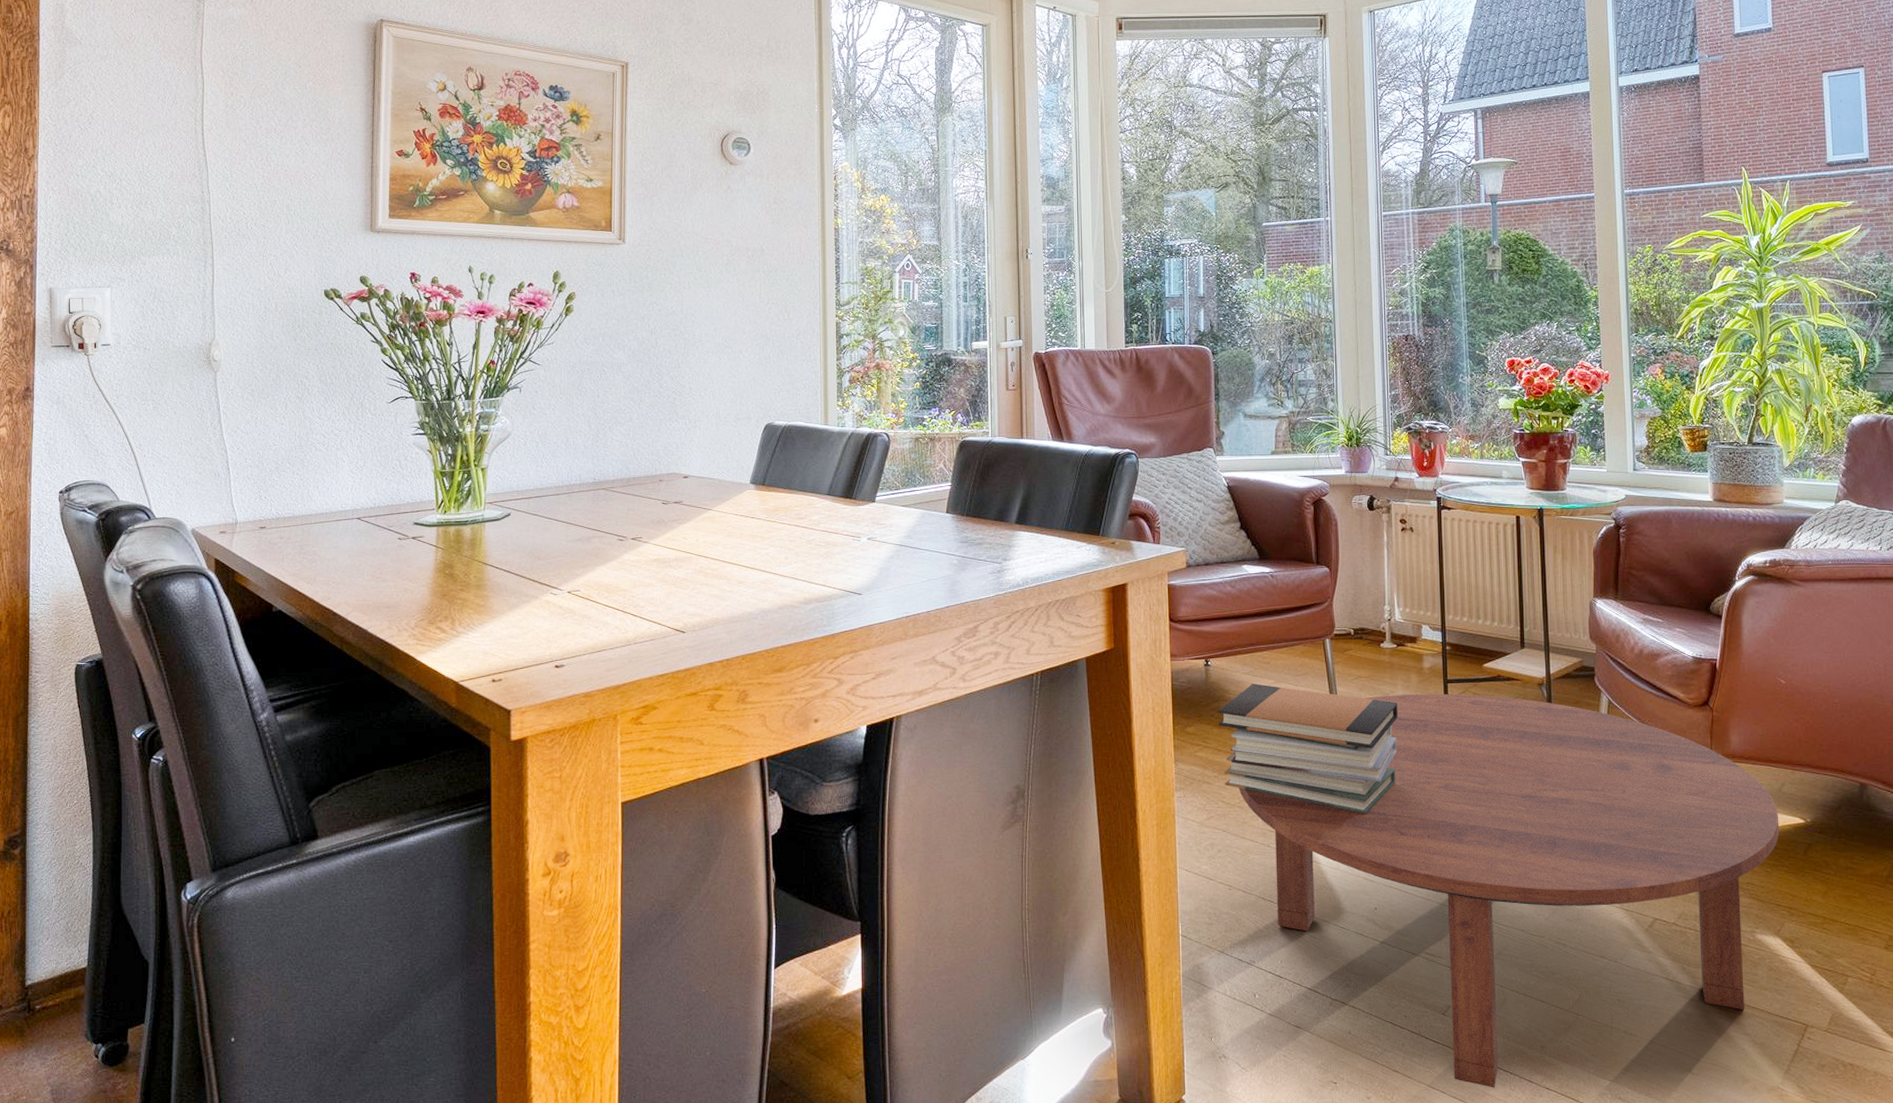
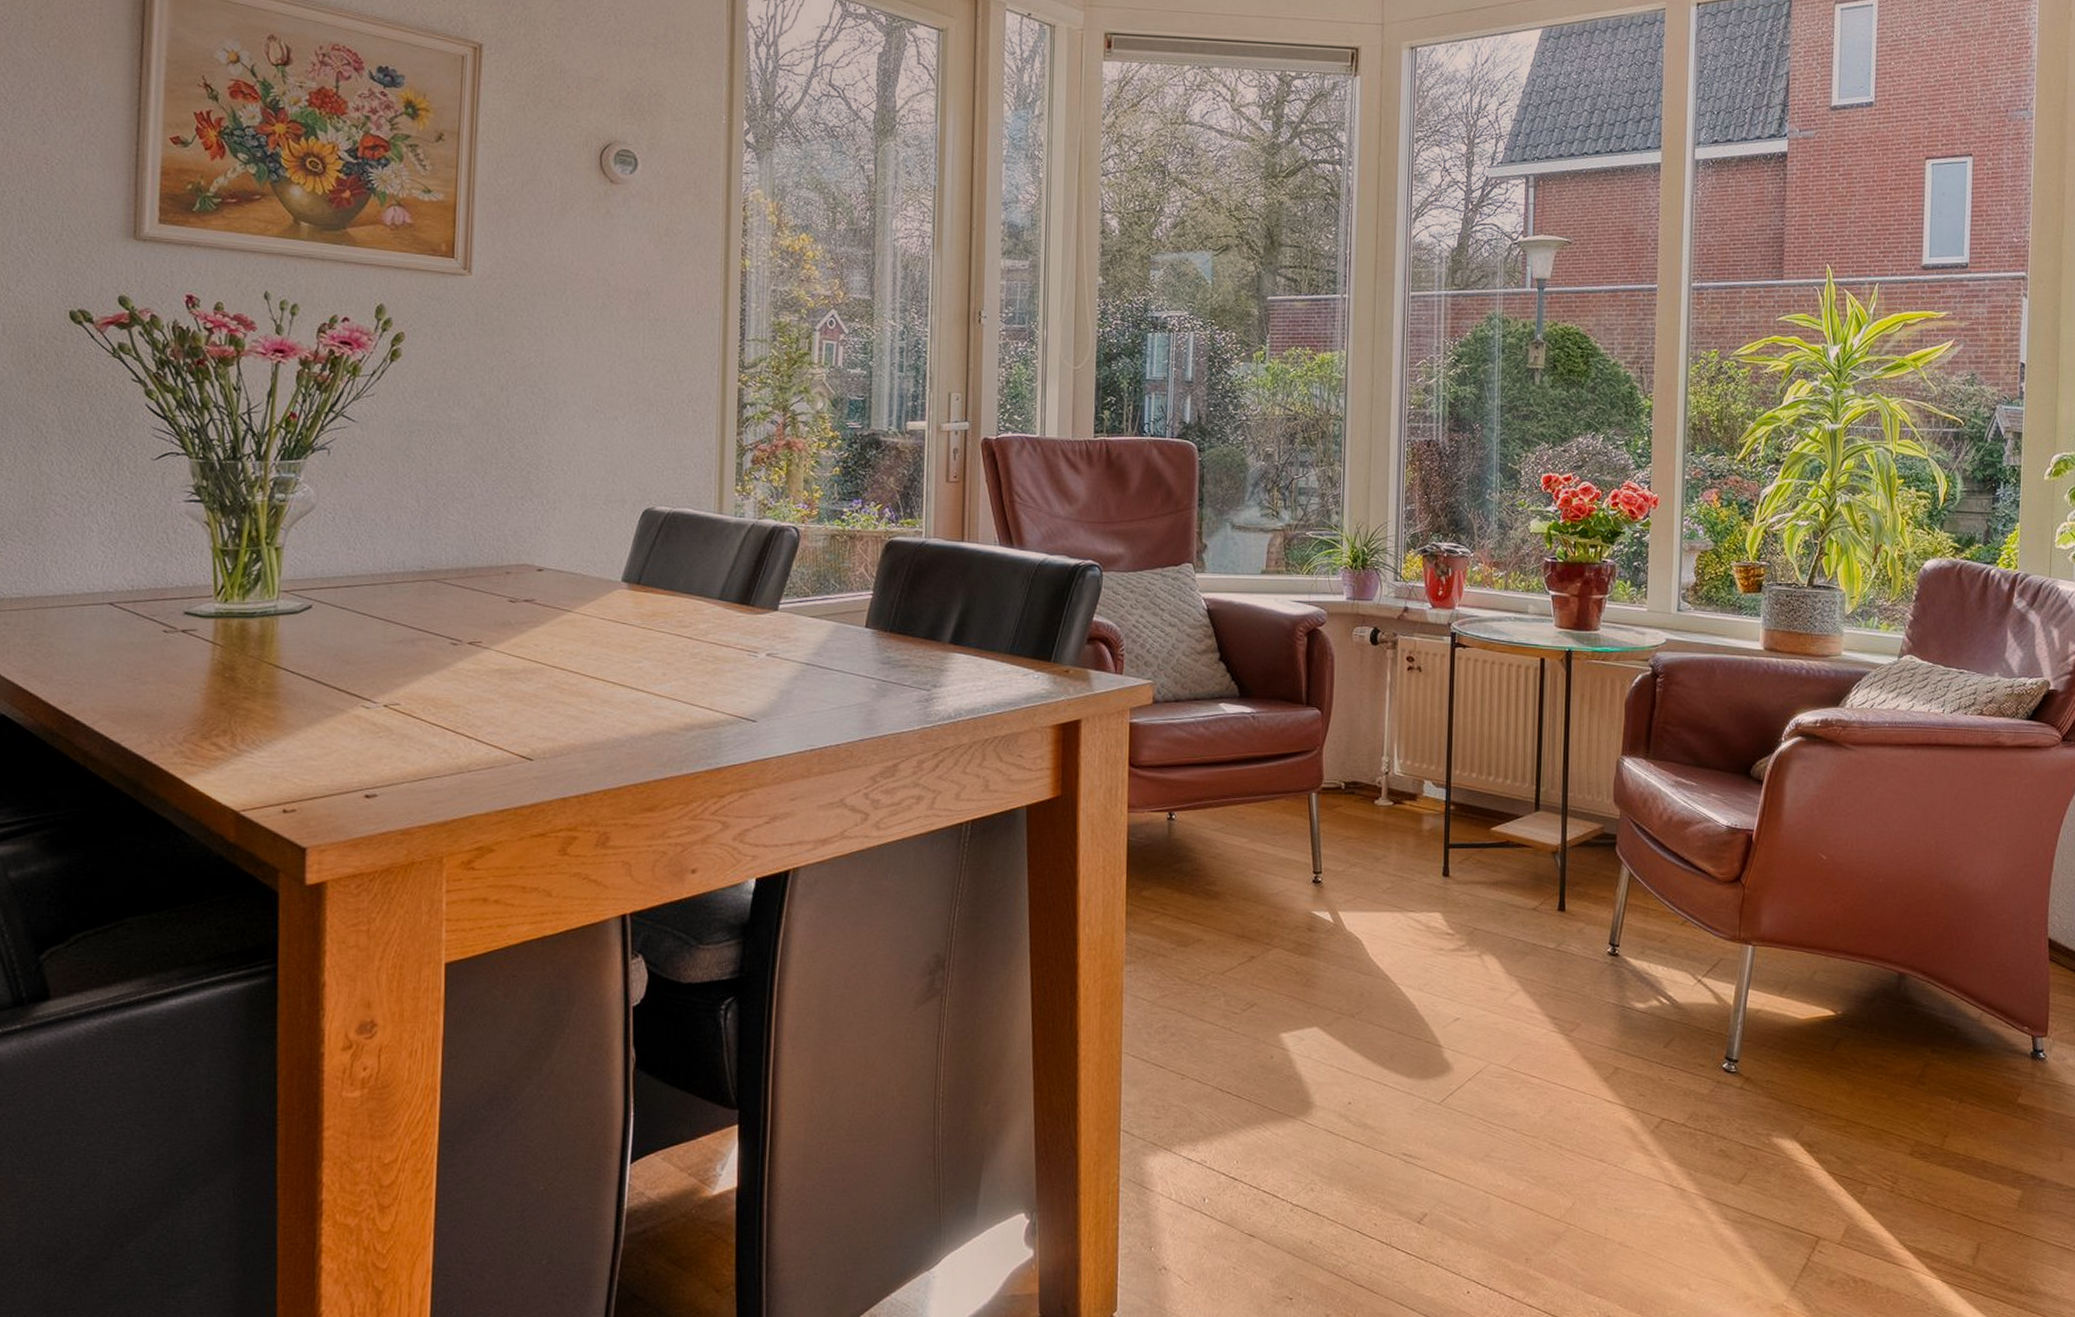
book stack: present [1218,684,1398,814] -> none [1180,842,1390,996]
coffee table: present [1238,693,1780,1088] -> none [1199,859,1808,1305]

